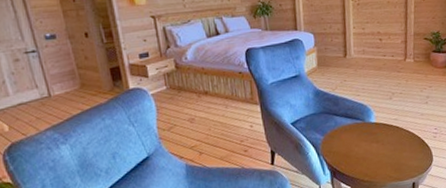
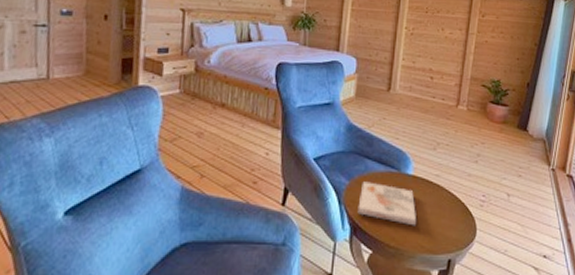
book: none [333,133,383,163] -> present [357,181,416,226]

